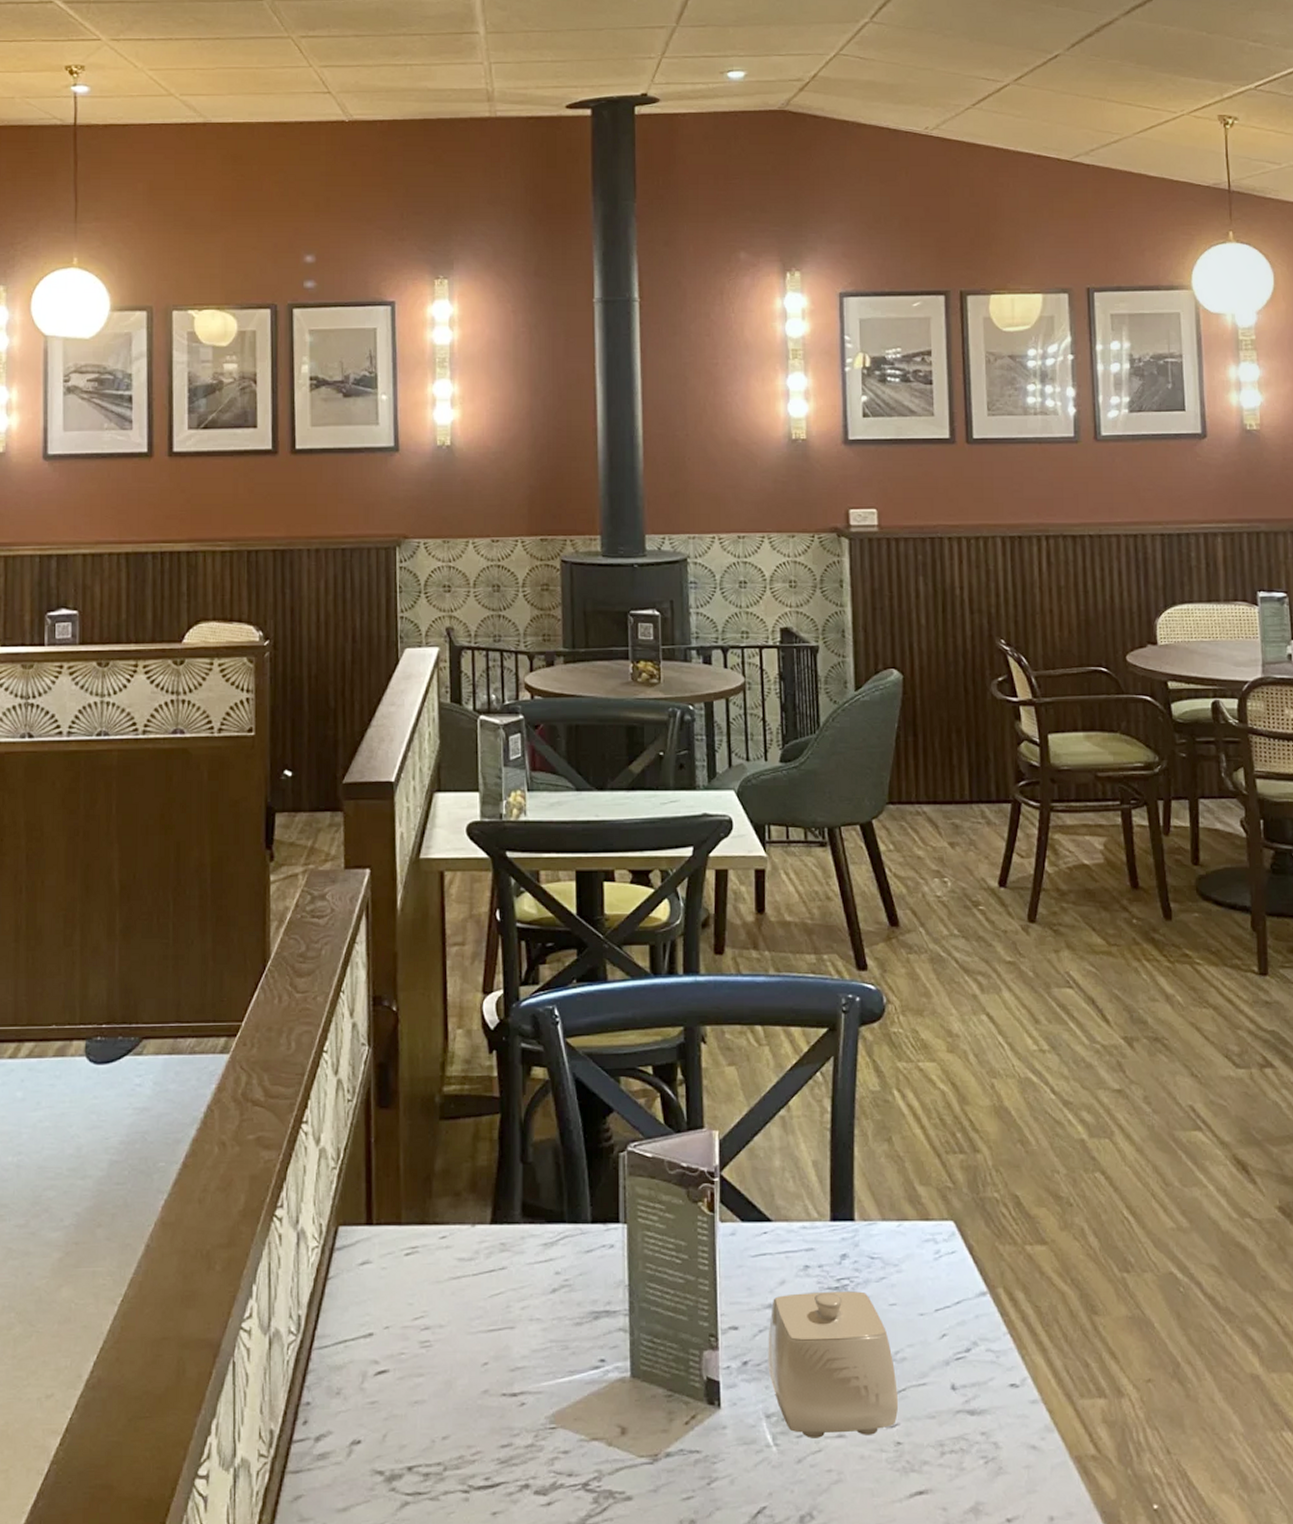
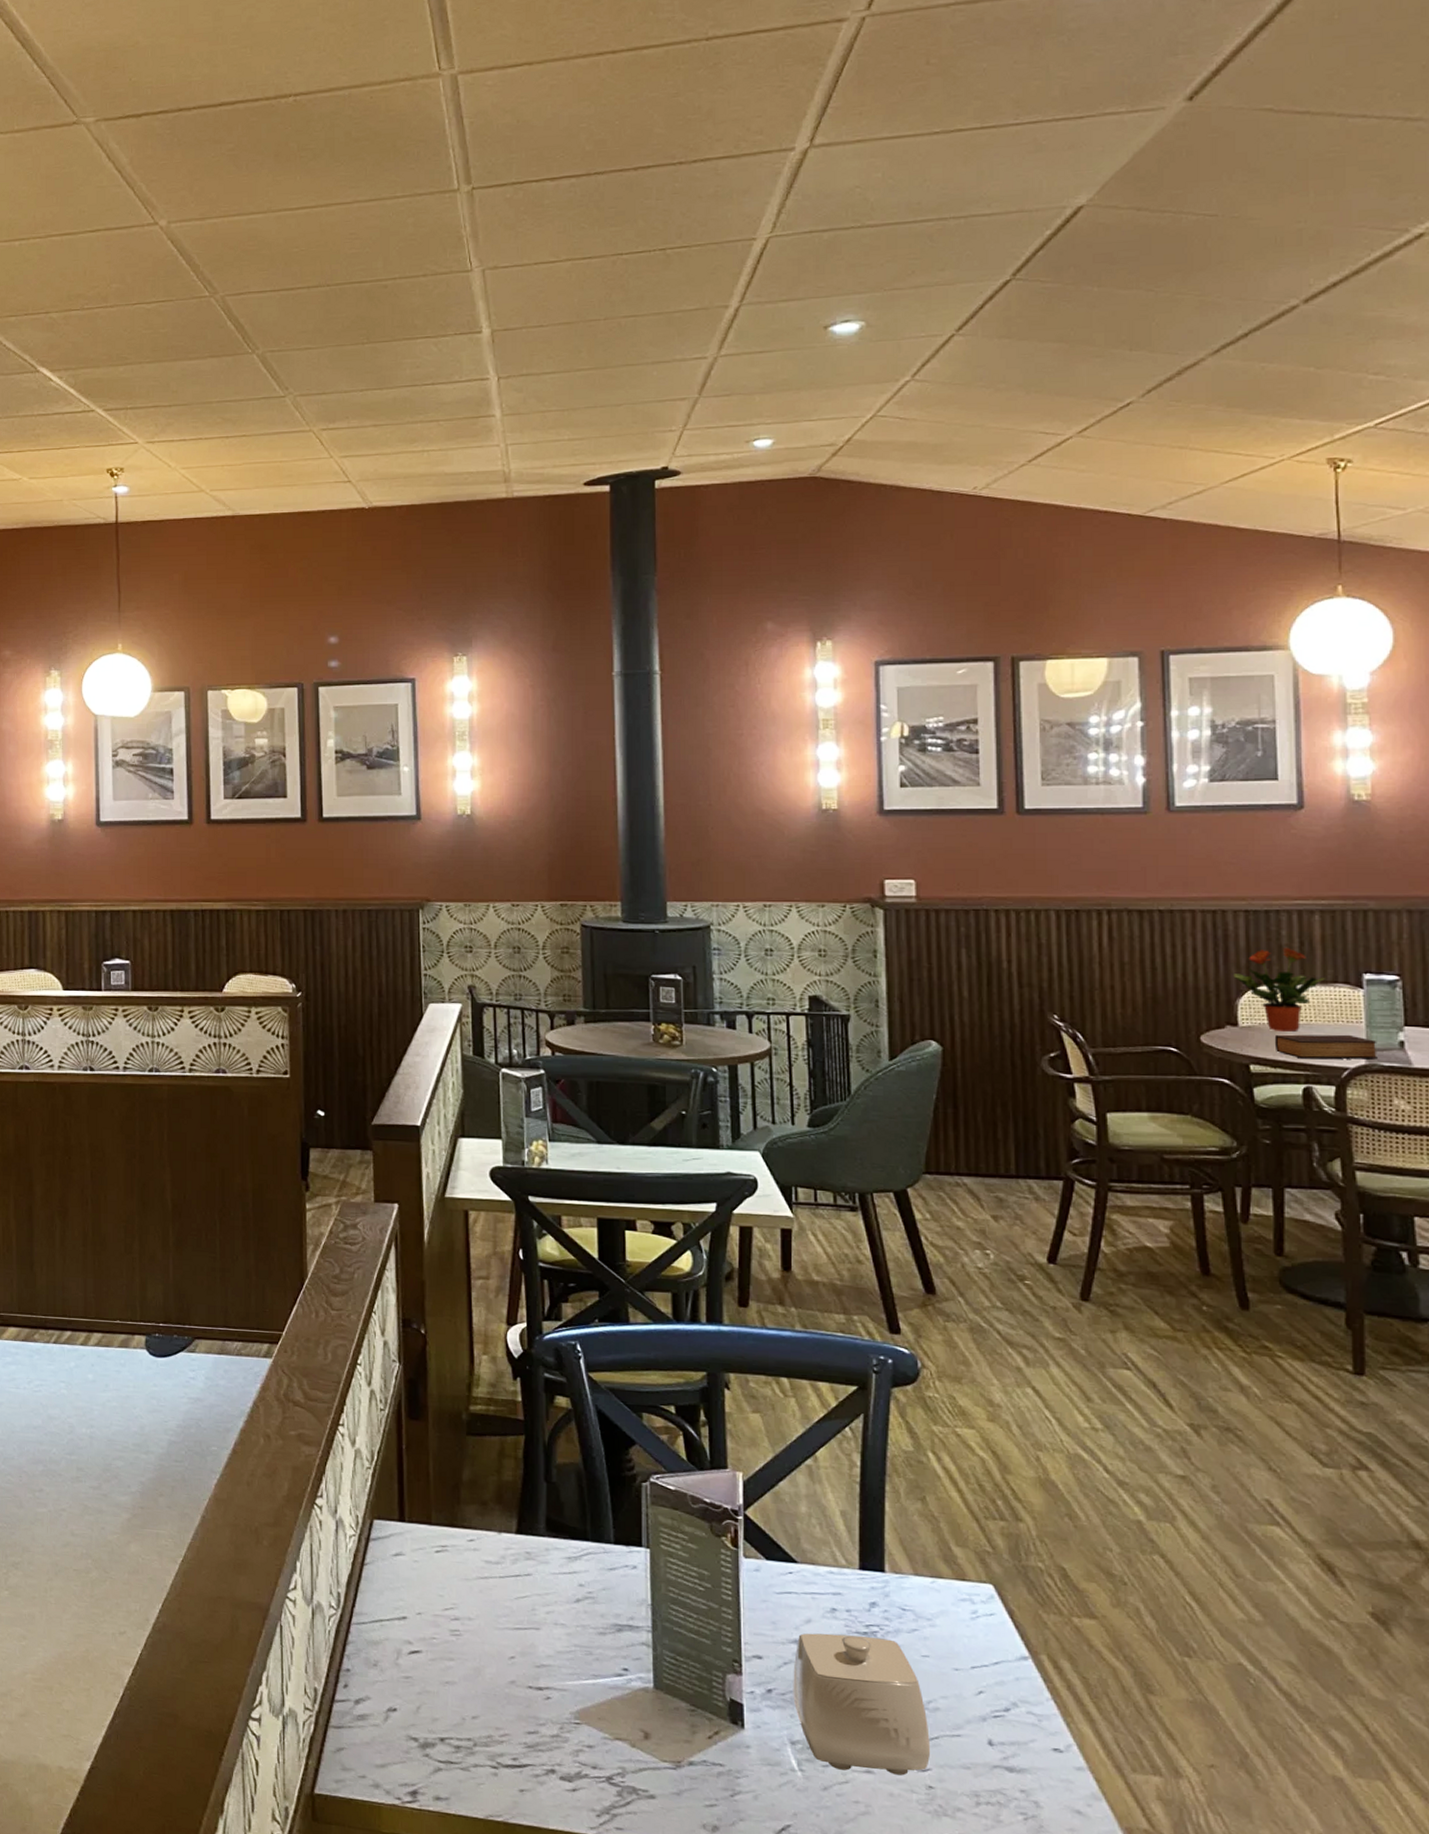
potted plant: none [1152,569,1228,650] -> present [1233,947,1326,1033]
book: none [1187,649,1272,674] -> present [1274,1034,1379,1060]

